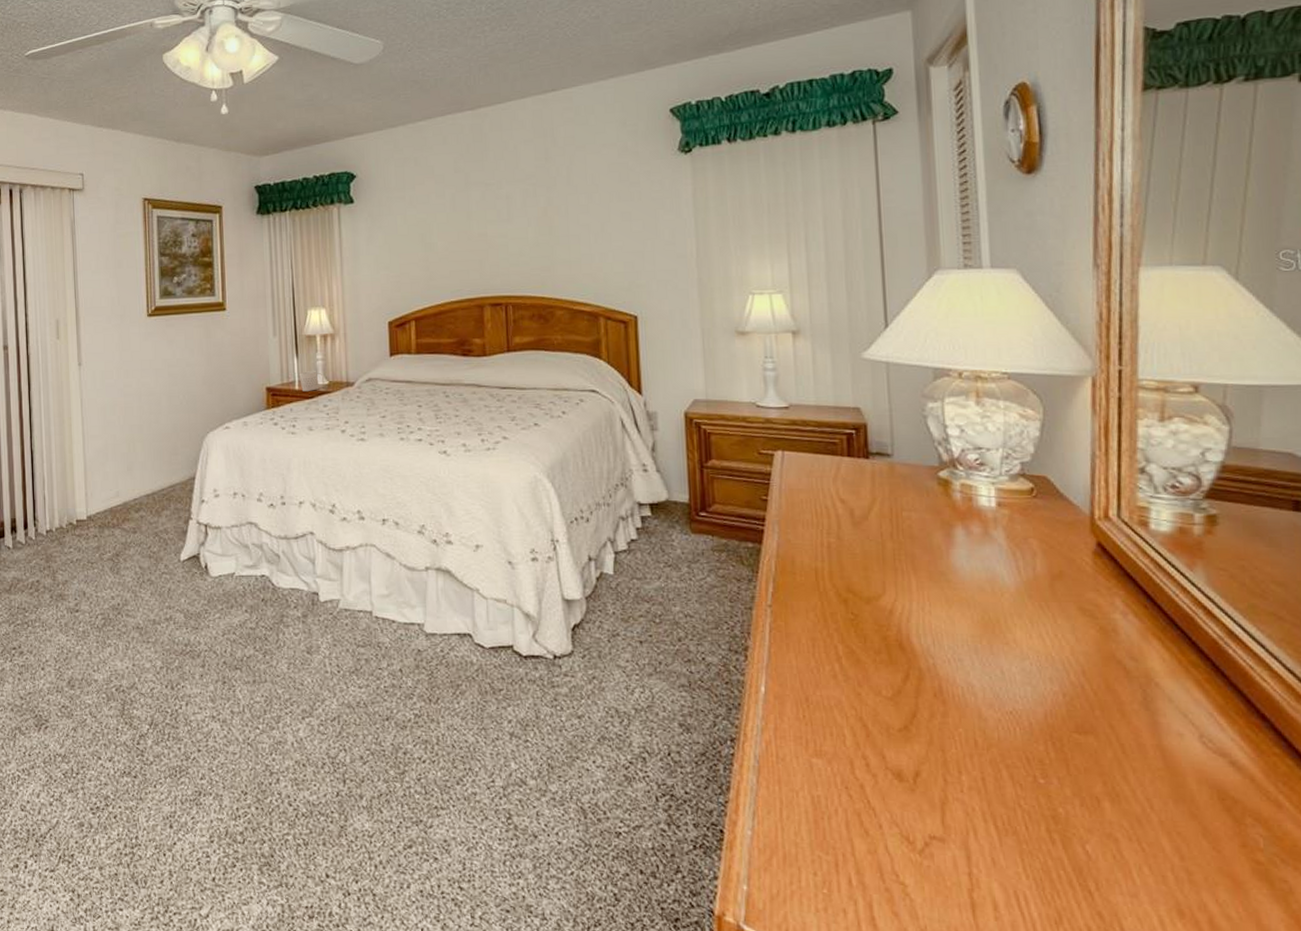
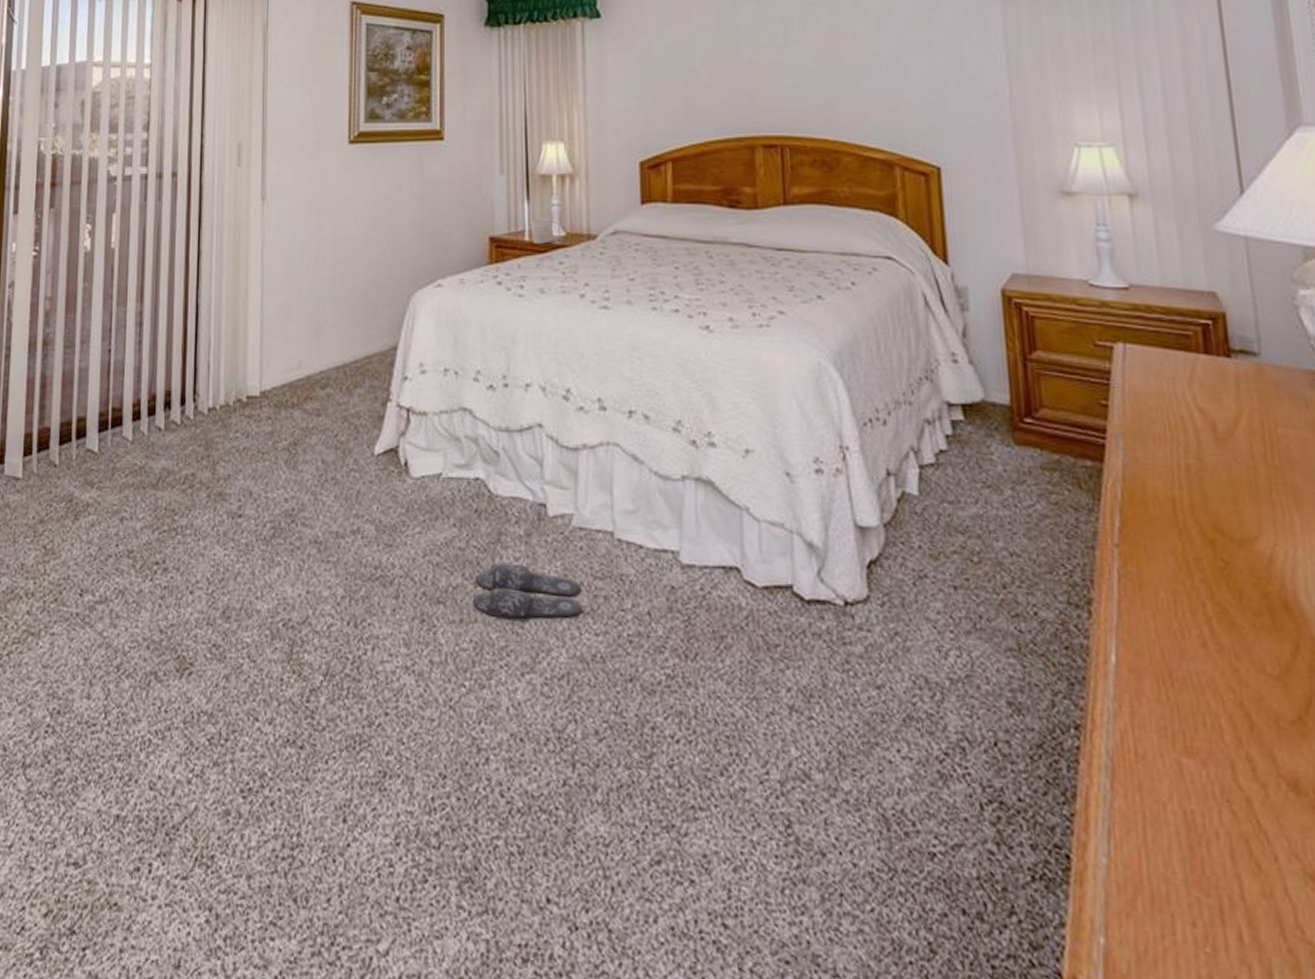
slippers: none [262,637,349,678] -> present [472,562,582,619]

